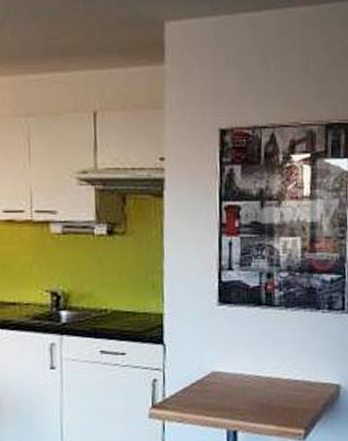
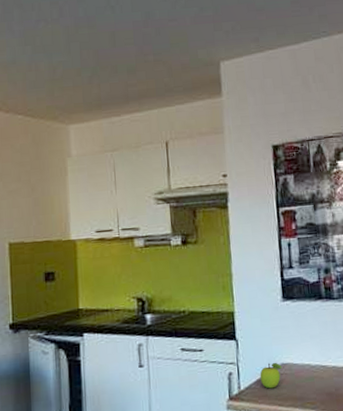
fruit: none [187,370,212,398] -> present [260,362,282,389]

